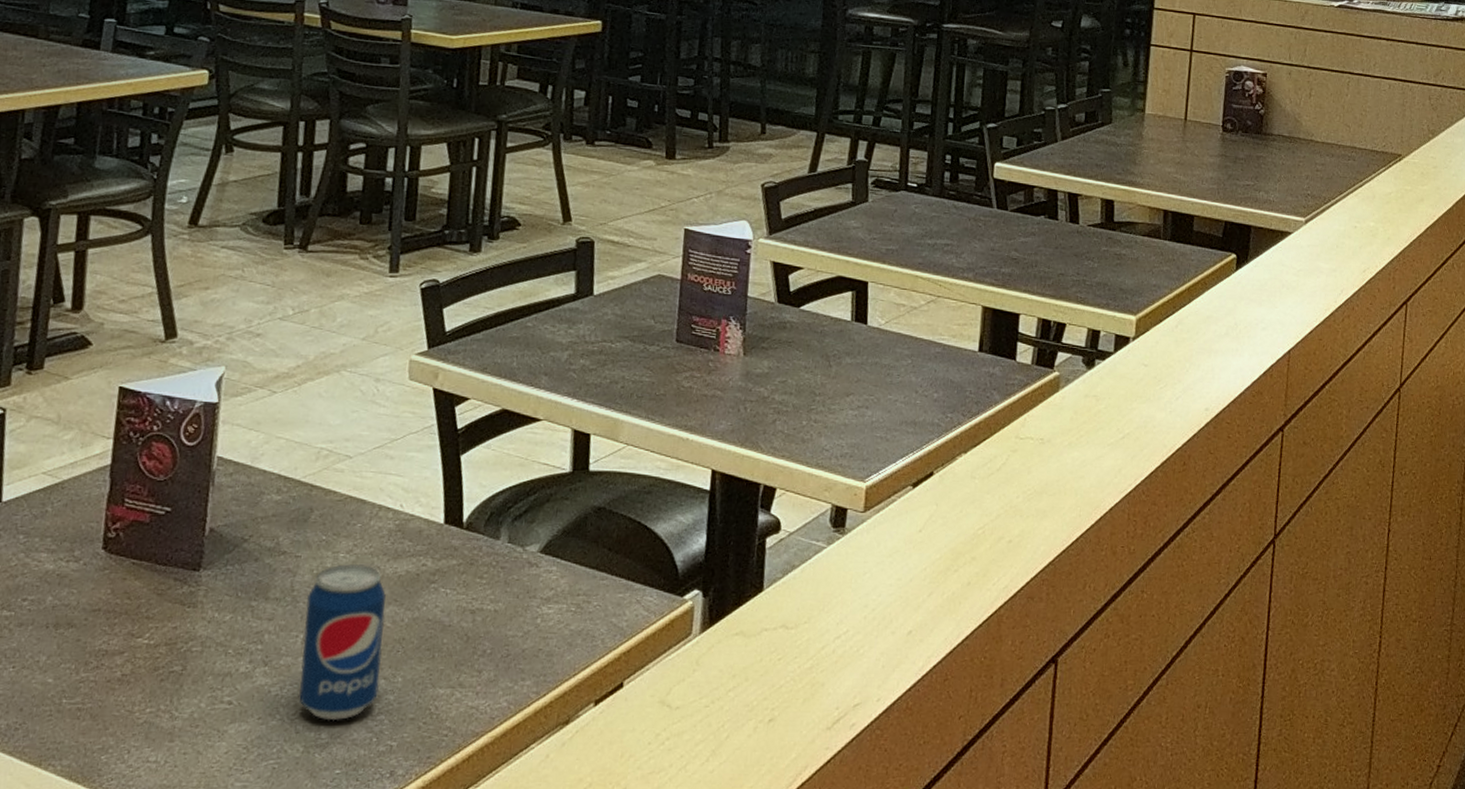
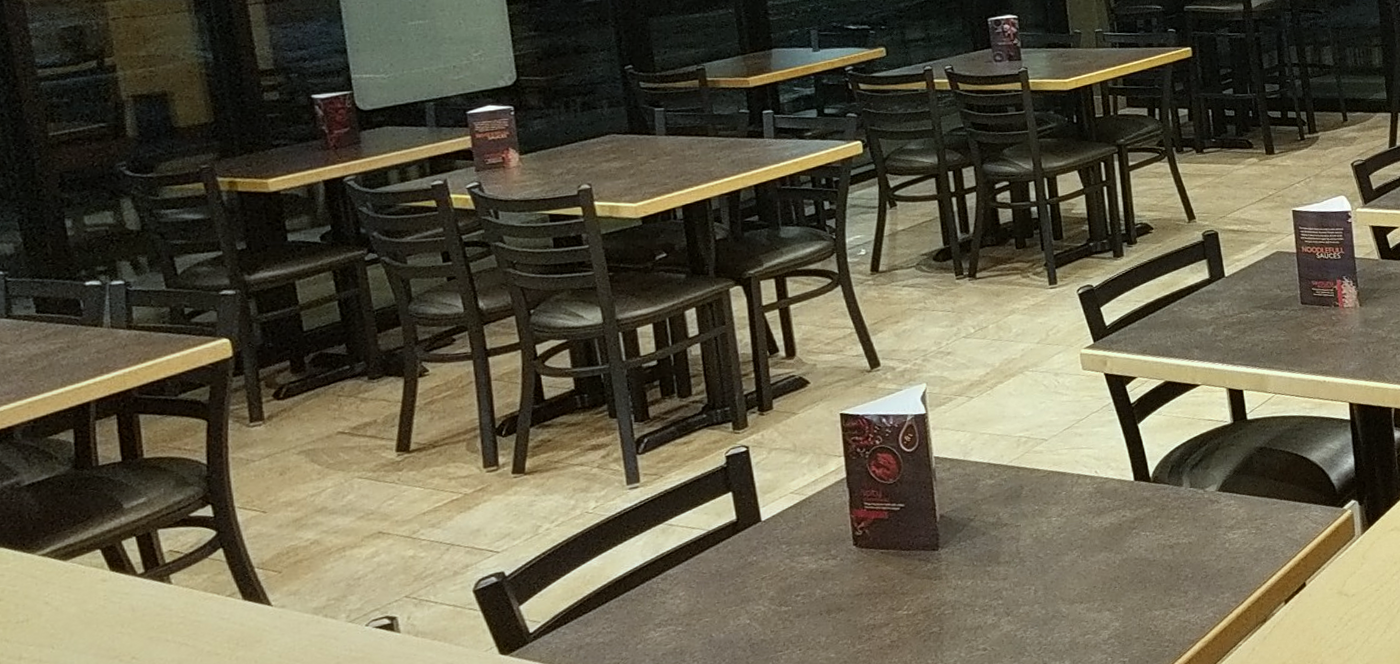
beverage can: present [299,563,386,721] -> none [1031,523,1106,651]

